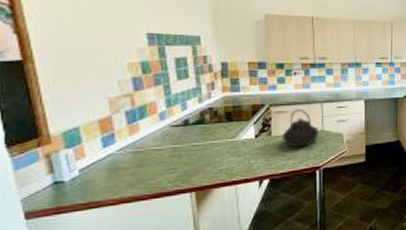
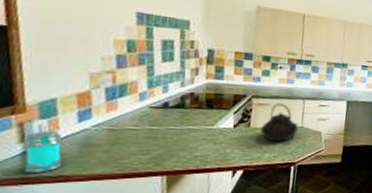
jar: none [53,159,91,203] -> present [24,130,63,174]

